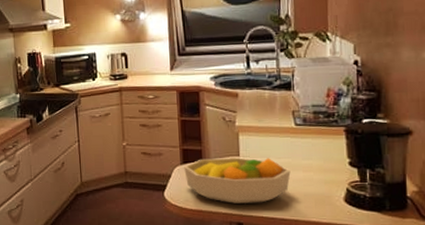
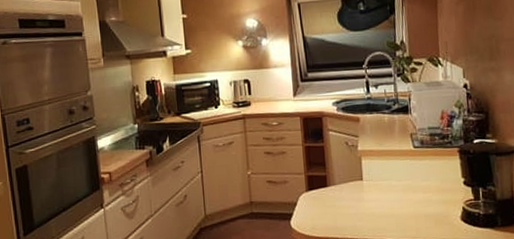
fruit bowl: present [184,157,291,204] -> none [309,181,412,229]

